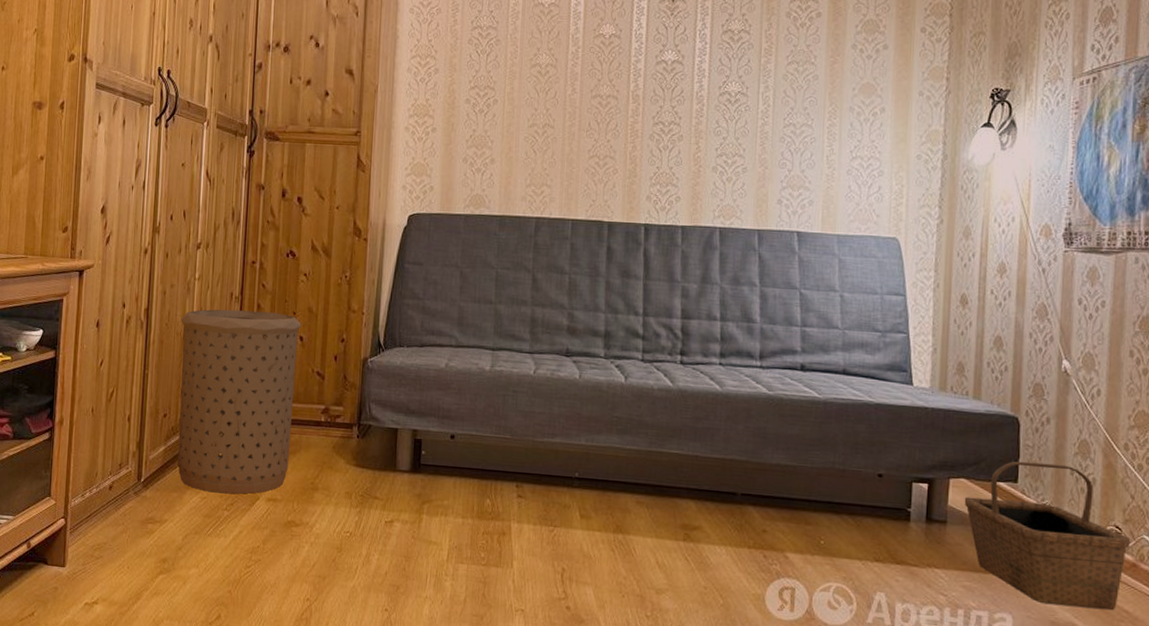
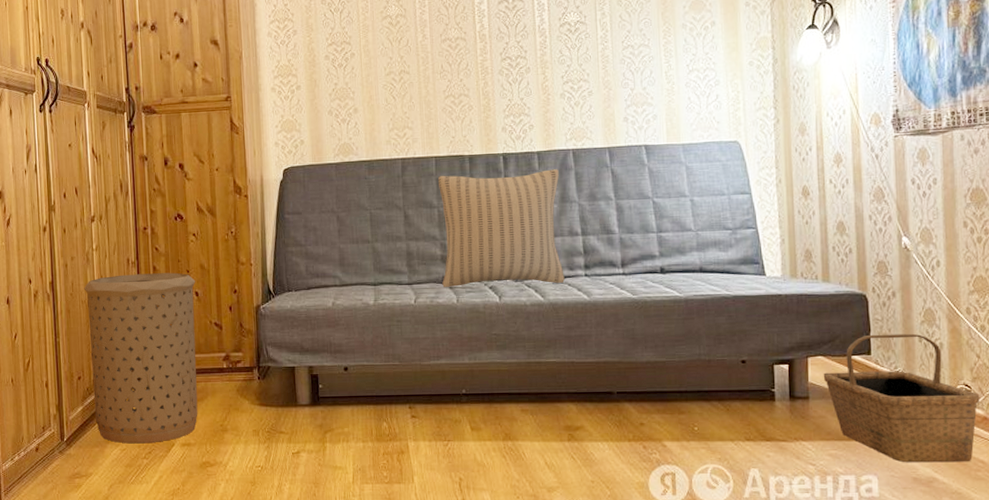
pillow: none [565,240,703,370] -> present [437,169,565,287]

